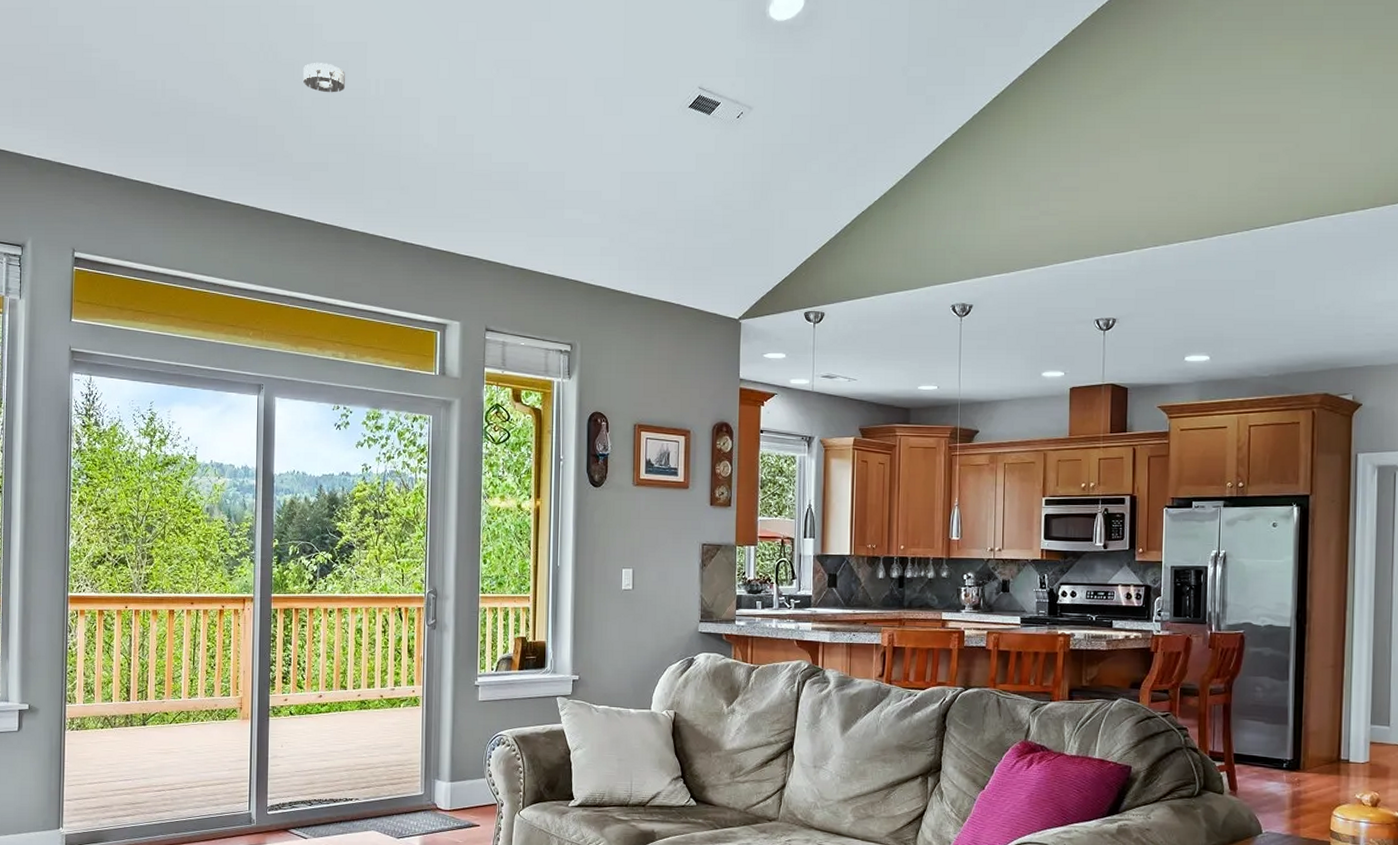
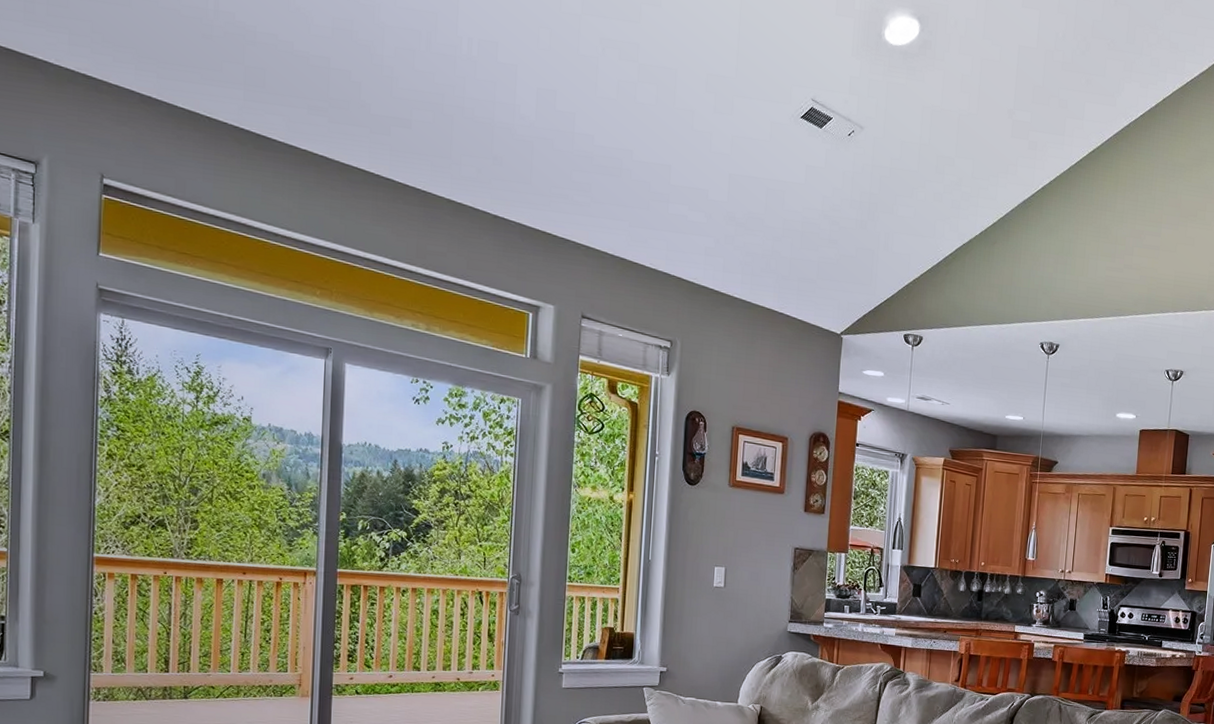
smoke detector: present [303,62,345,93] -> none [385,8,433,46]

